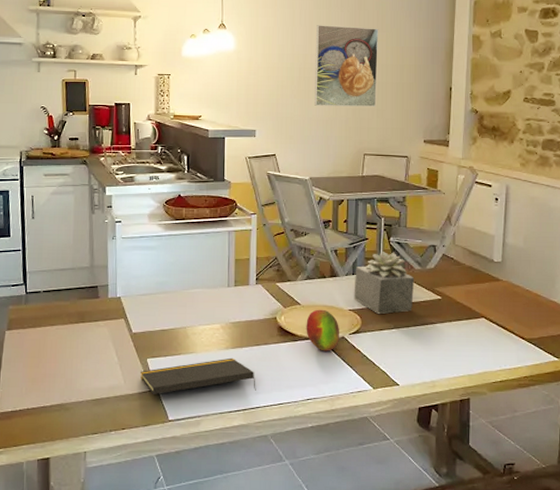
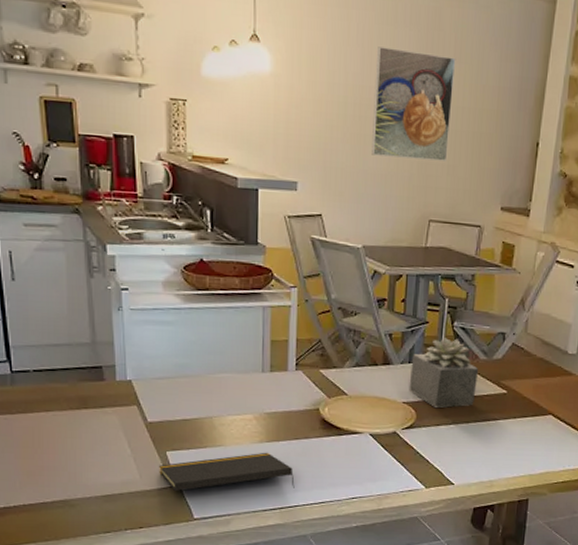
fruit: present [306,309,339,352] -> none [353,400,391,447]

